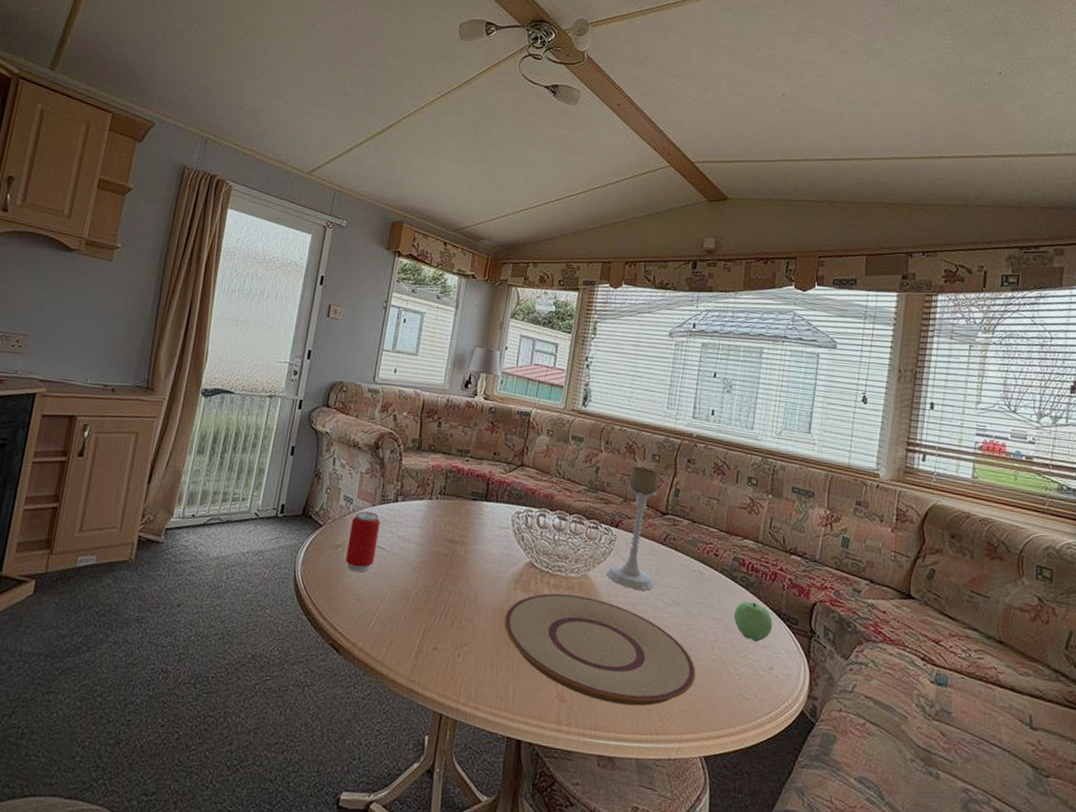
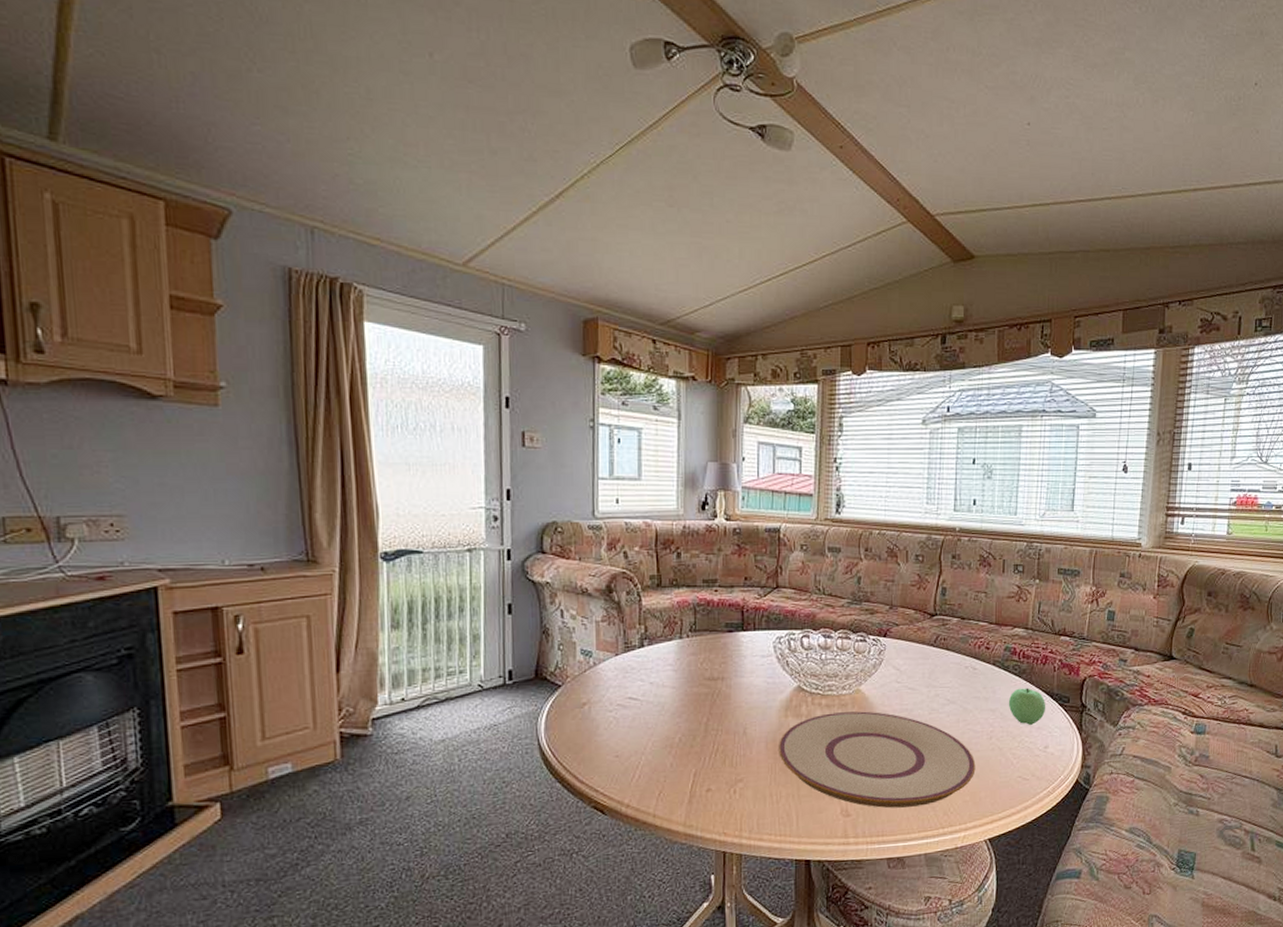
beverage can: present [345,511,381,573] -> none [594,662,628,729]
candle holder: present [606,466,660,591] -> none [879,570,928,696]

